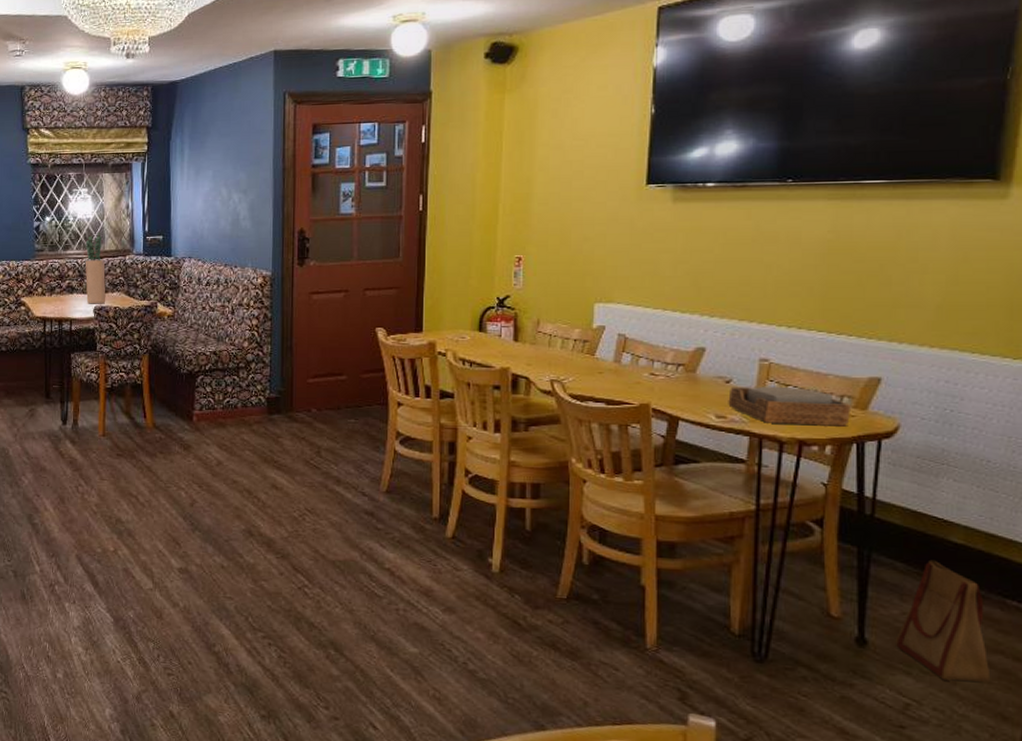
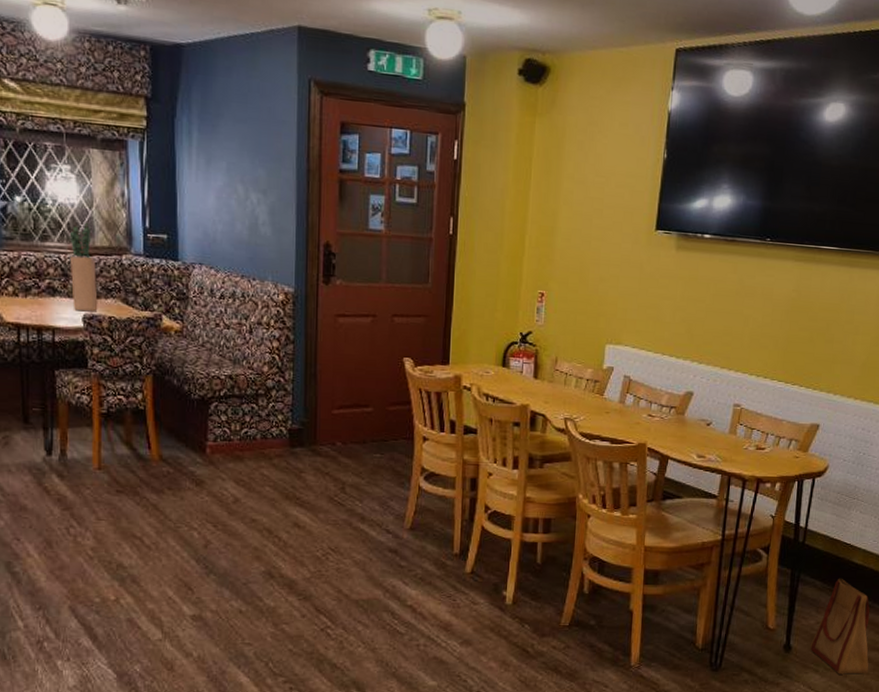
napkin holder: present [728,386,850,427] -> none [707,429,796,466]

